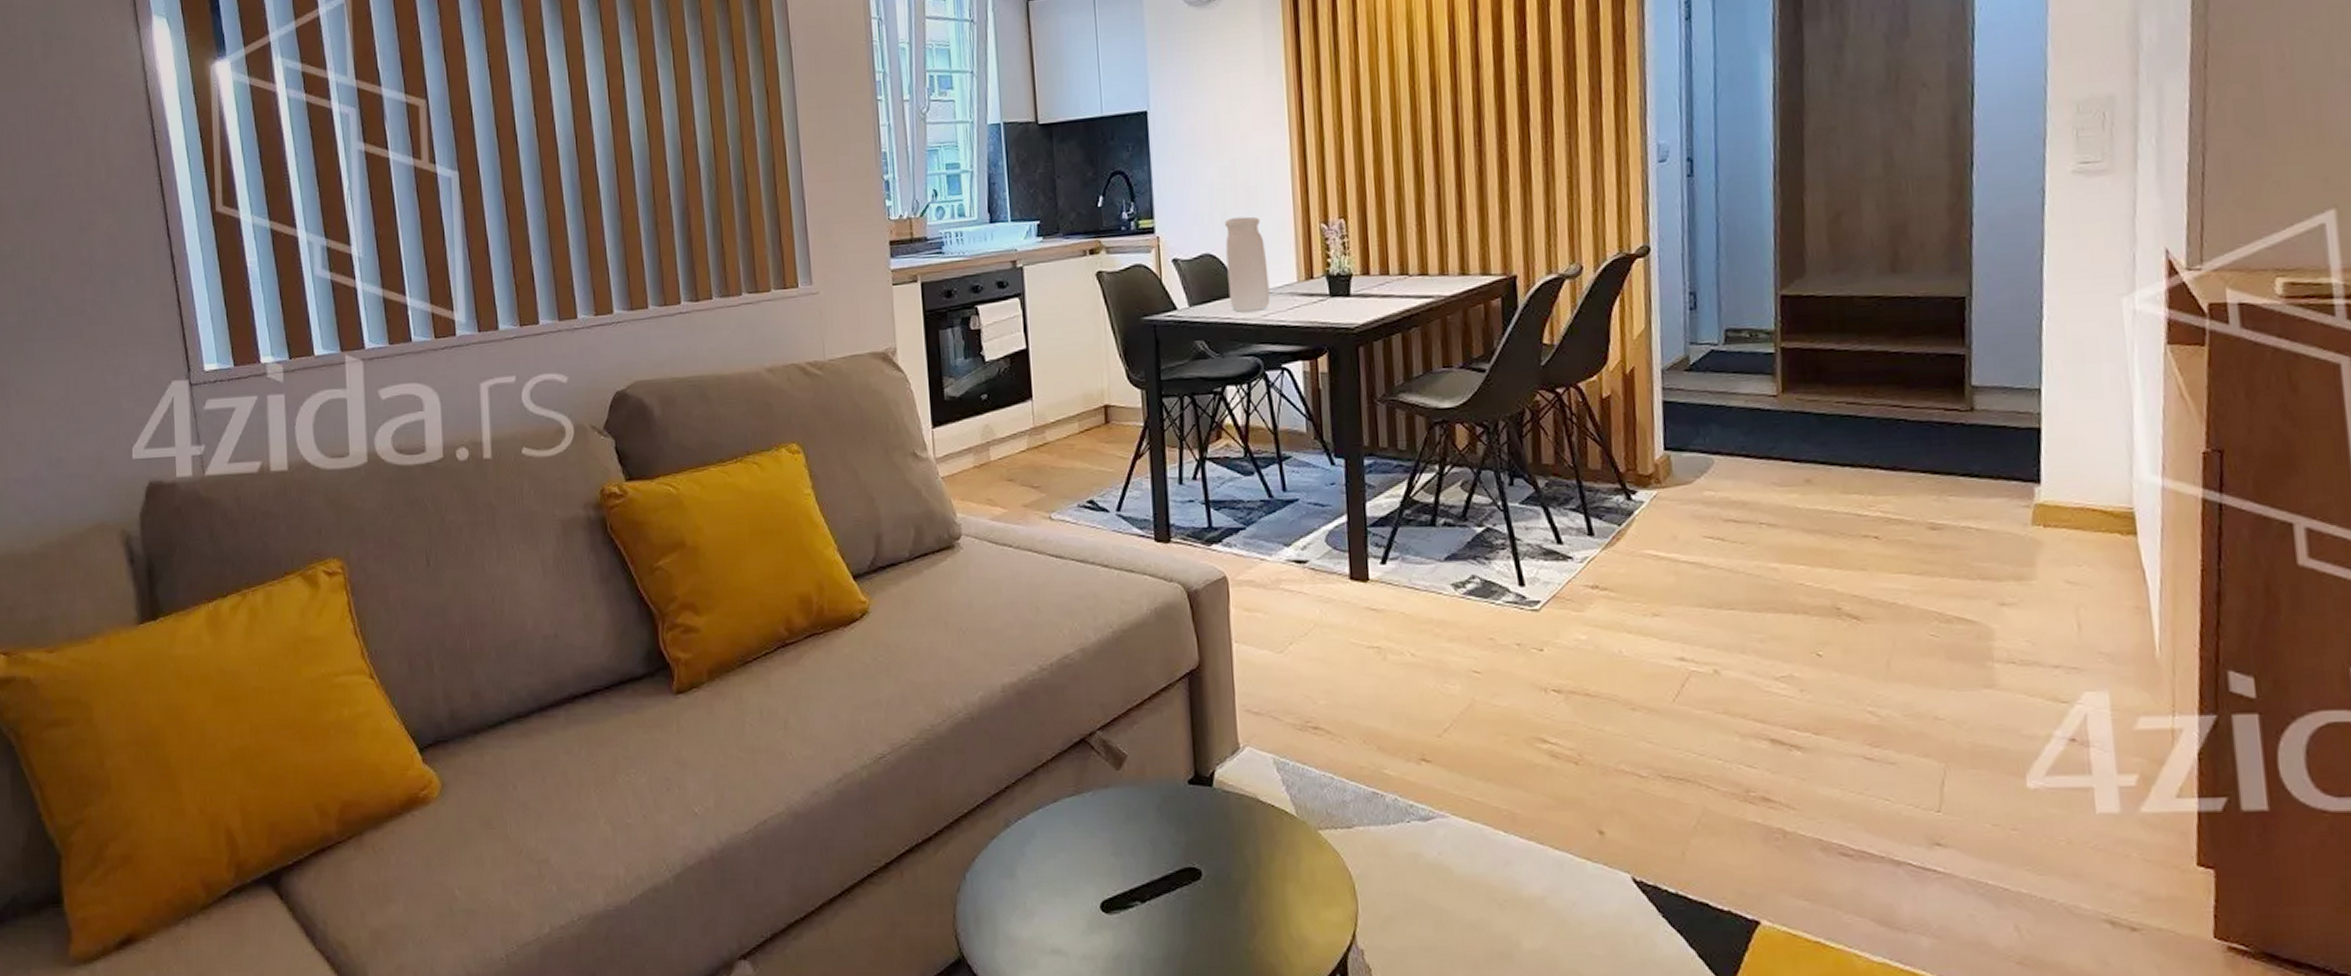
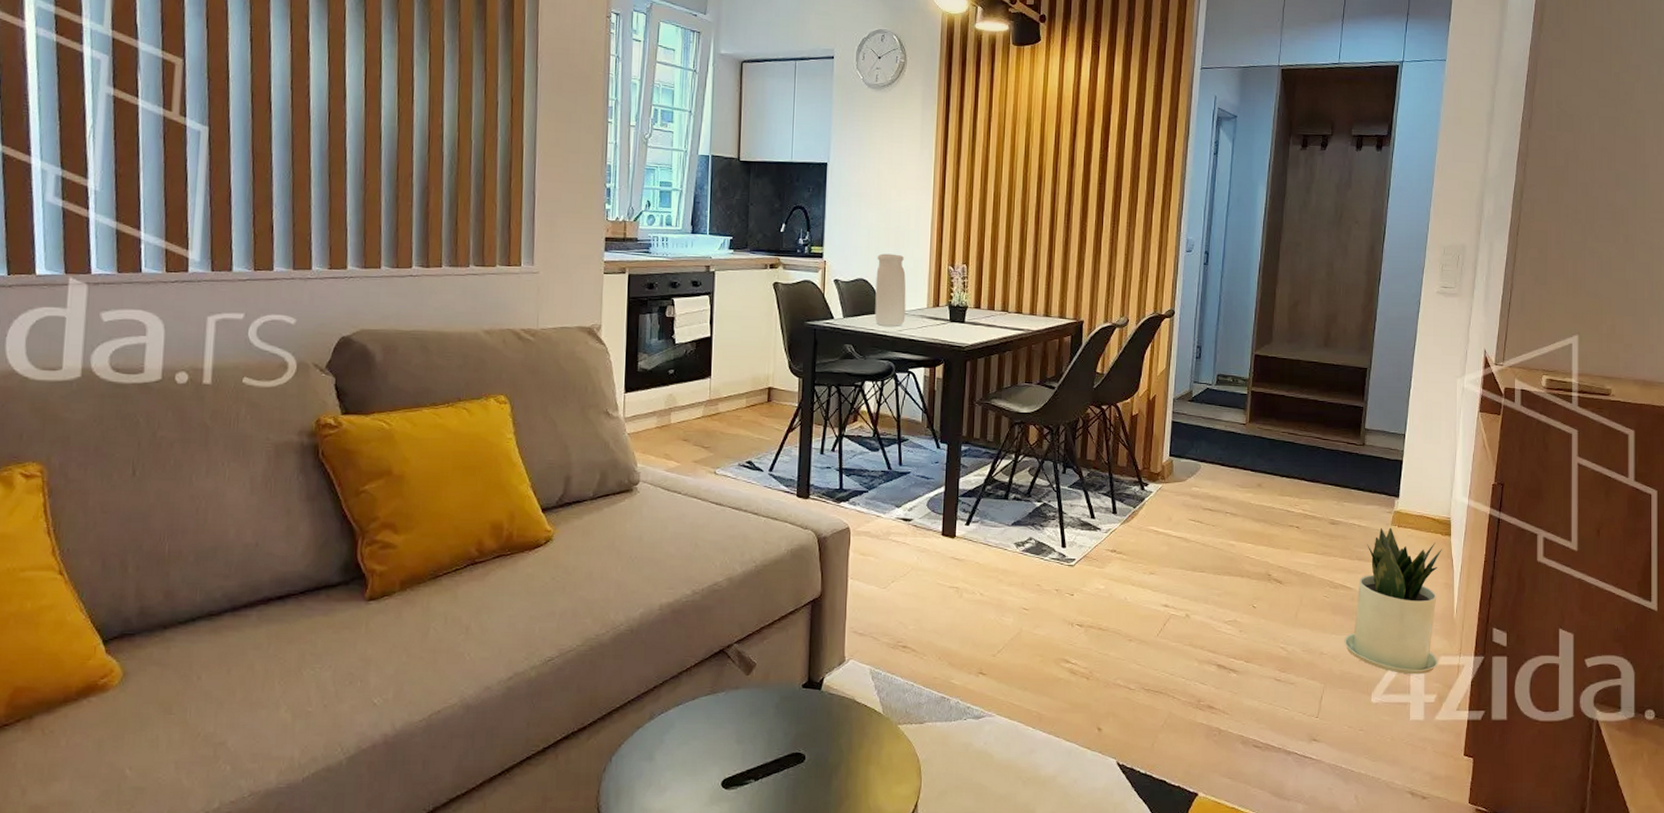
planter: none [1971,528,2137,746] -> present [1344,527,1443,675]

